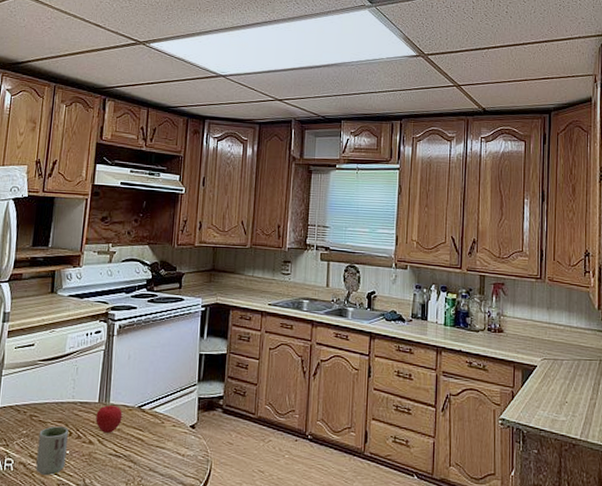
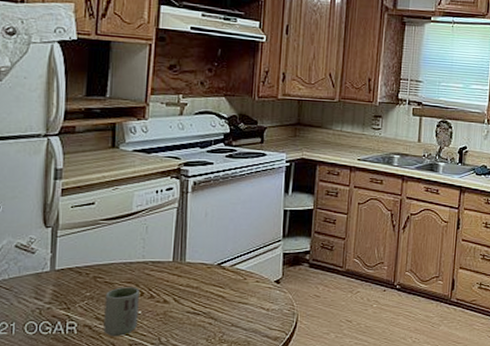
apple: present [95,405,123,433] -> none [170,264,200,291]

